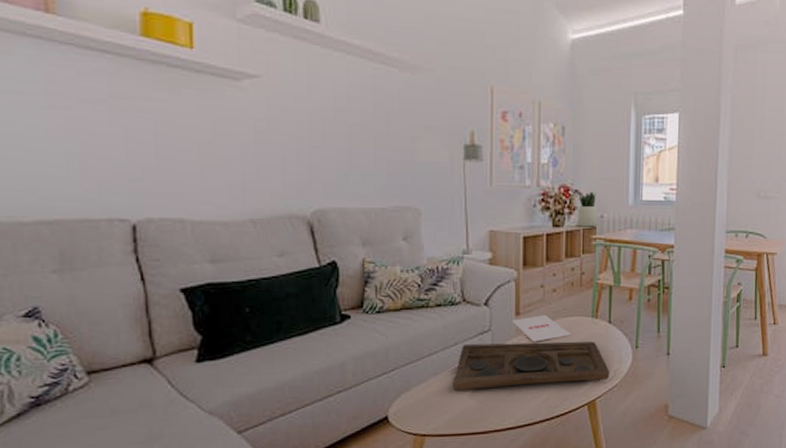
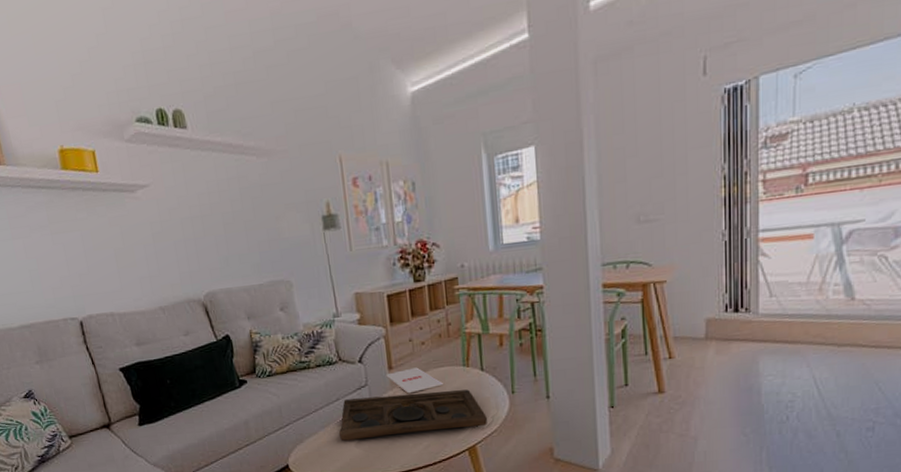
planter: present [575,191,599,227] -> none [435,242,461,279]

